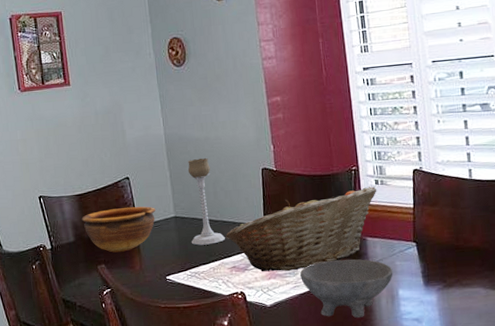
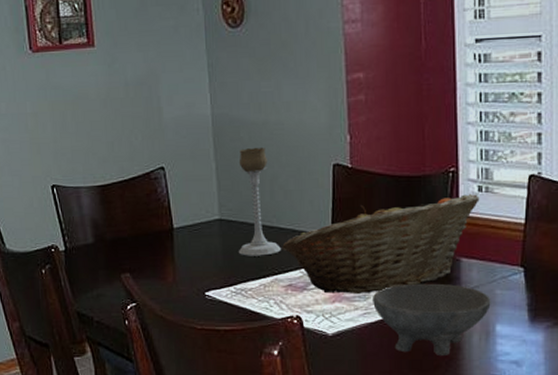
bowl: present [81,206,156,253] -> none [103,204,196,259]

